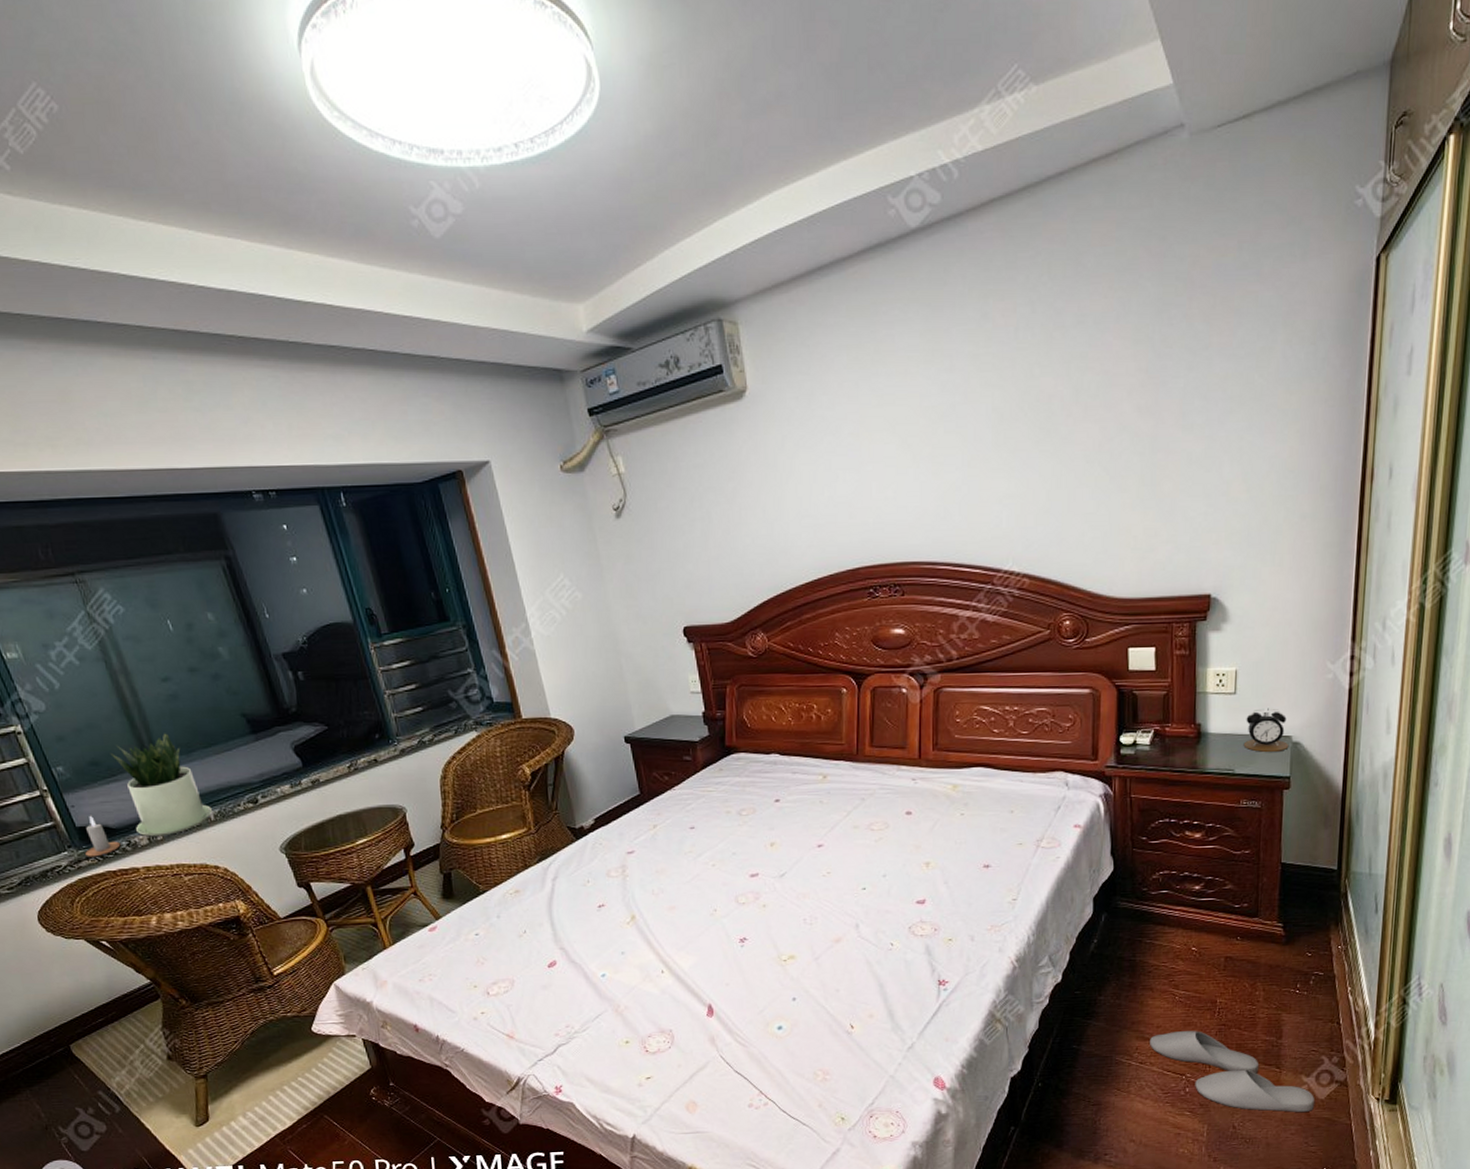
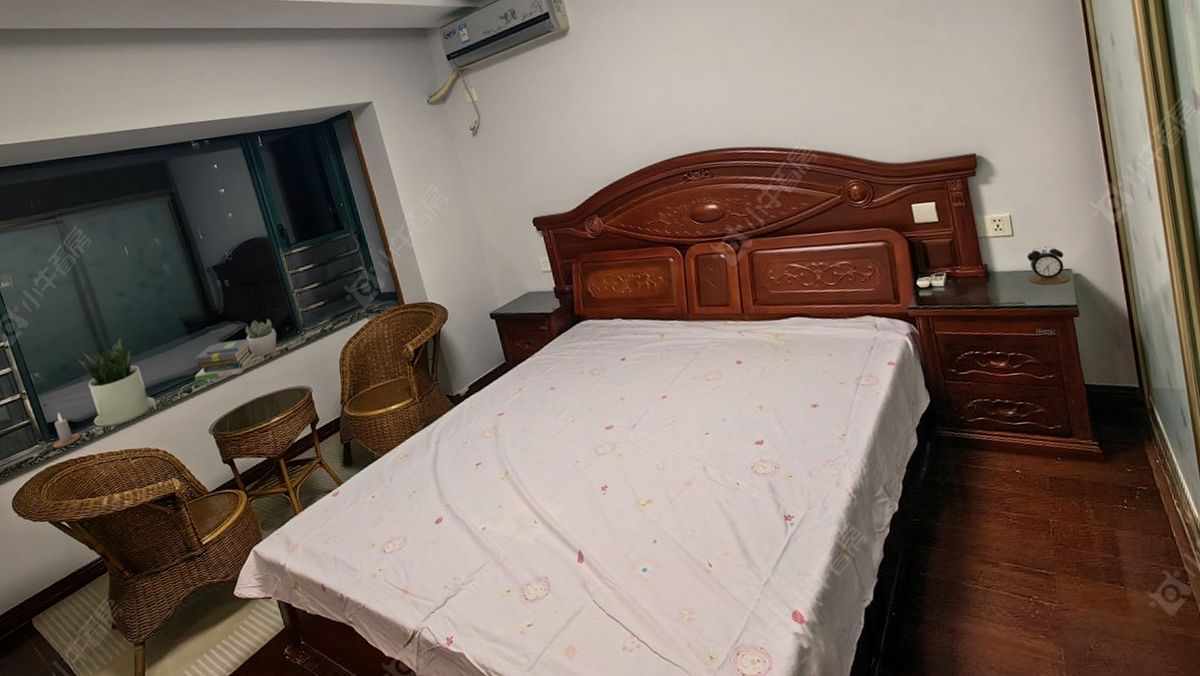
books: none [260,745,336,790] -> present [194,339,255,381]
succulent plant: none [324,723,364,768] -> present [245,318,277,357]
slippers: present [1150,1031,1315,1113] -> none [992,552,1167,631]

